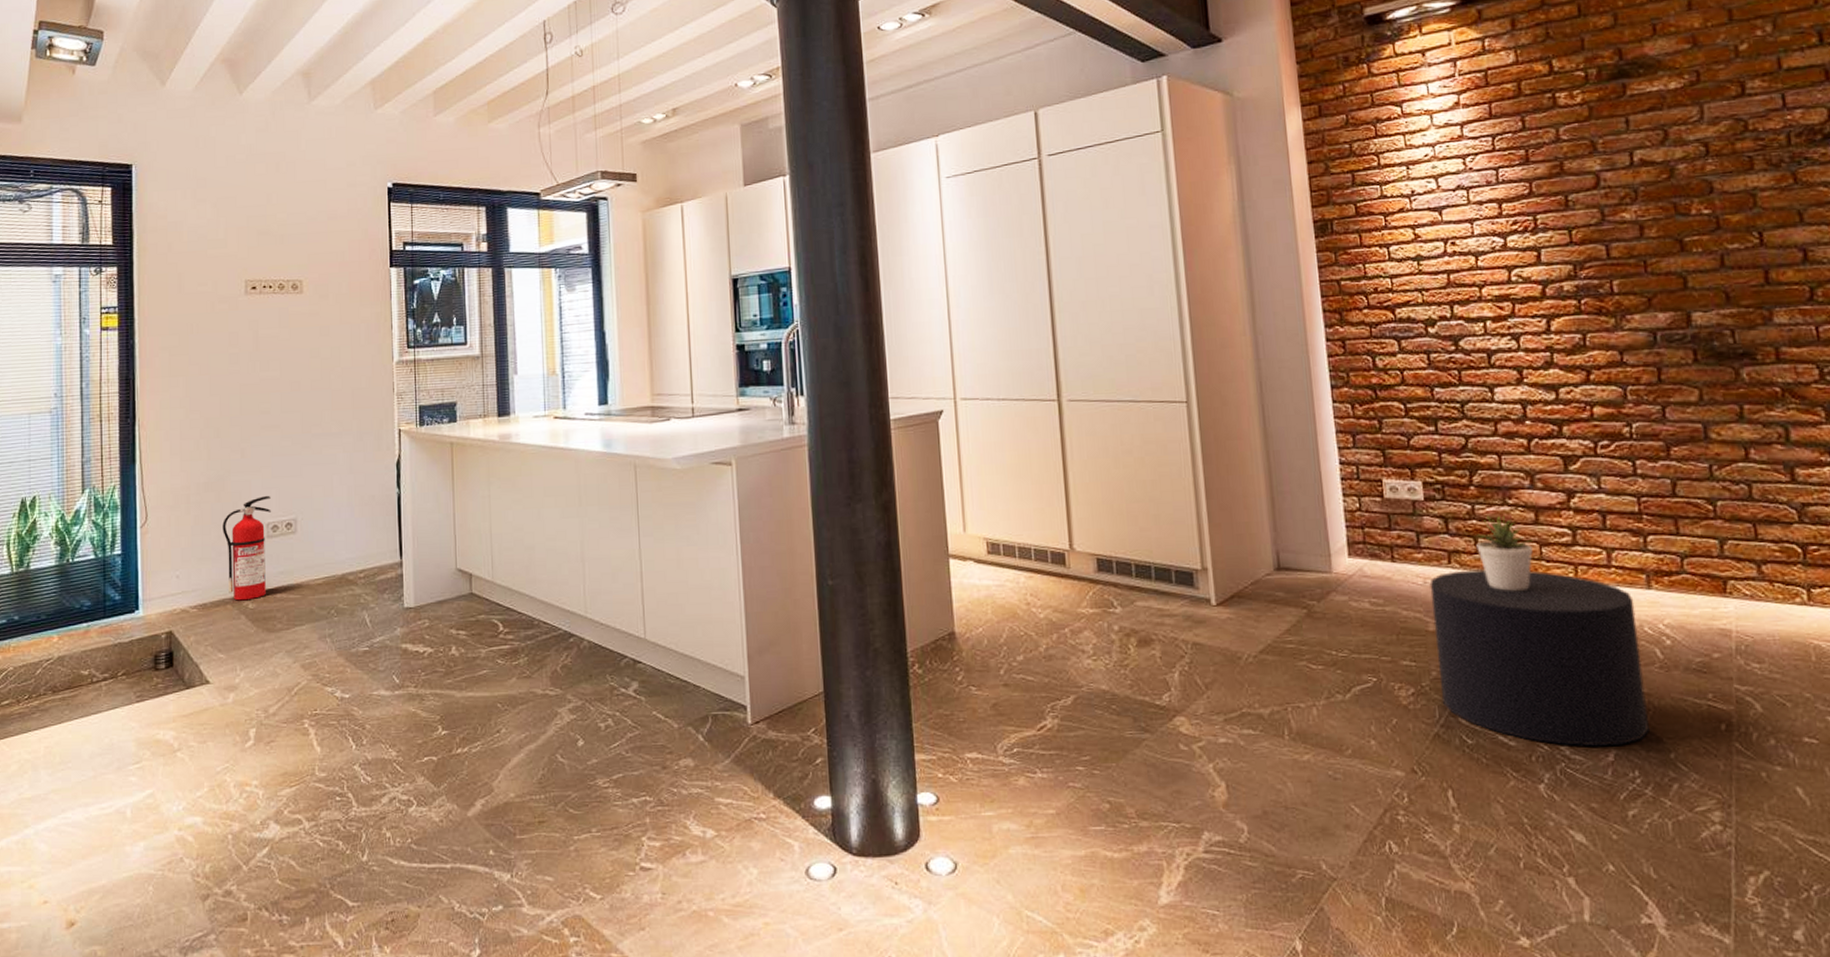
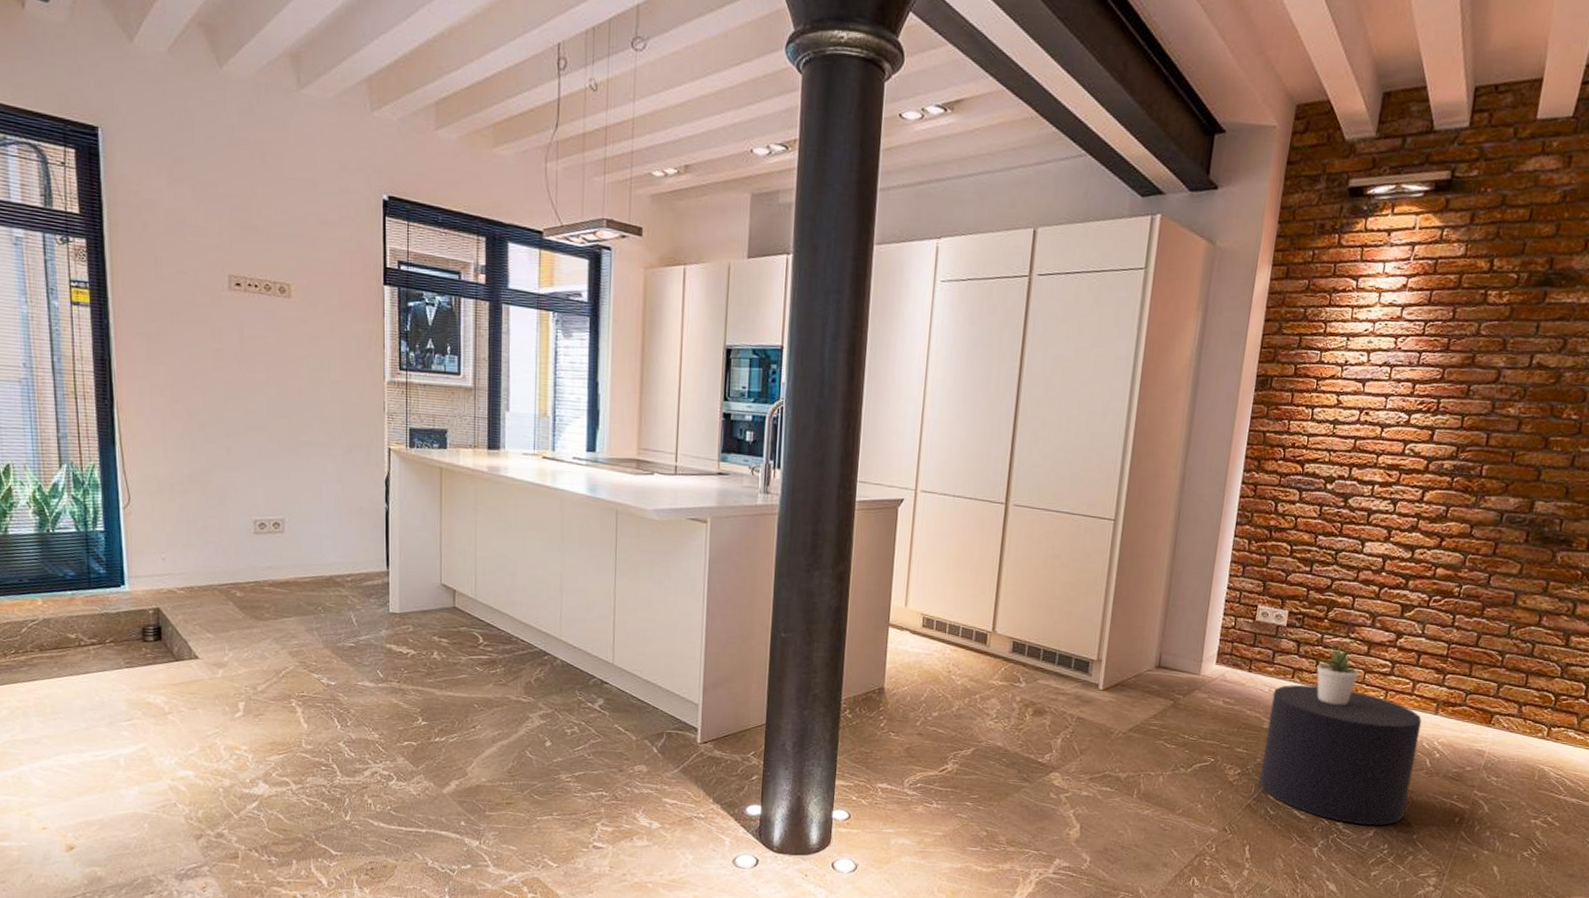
fire extinguisher: present [222,496,271,601] -> none [209,494,258,589]

